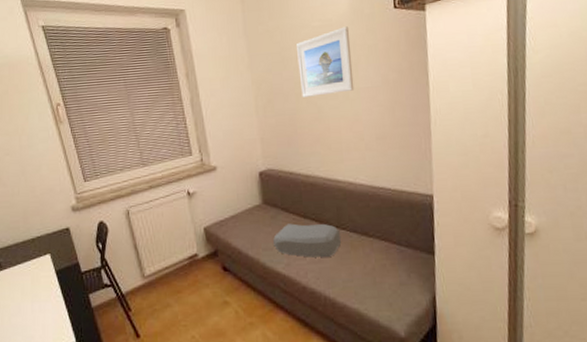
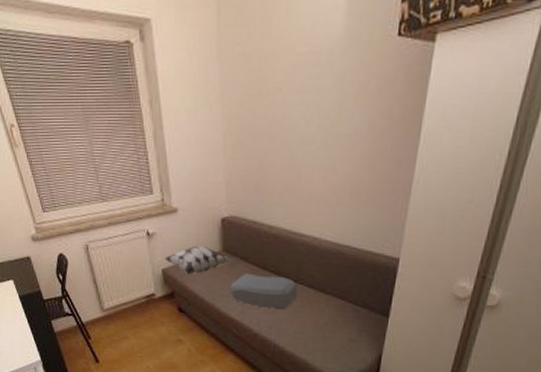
decorative pillow: none [206,200,273,230] -> present [164,245,232,274]
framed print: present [297,26,354,97] -> none [275,55,341,139]

